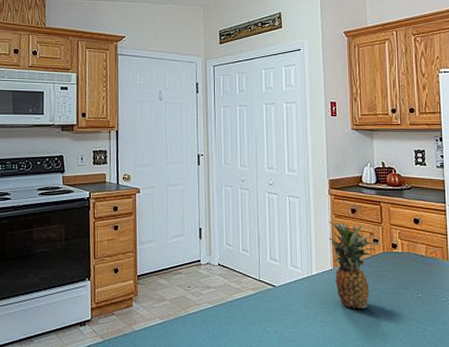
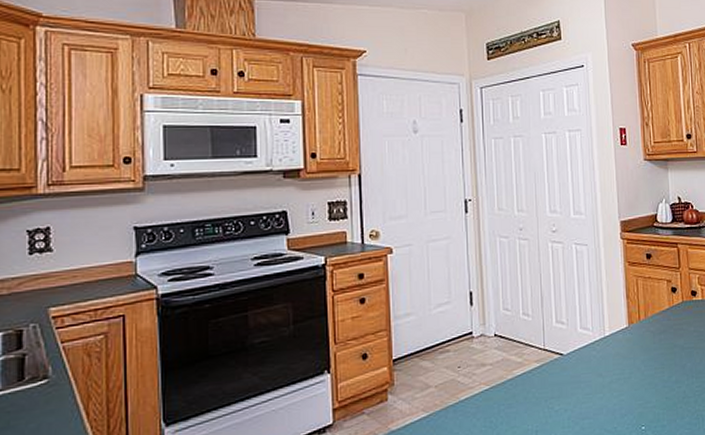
fruit: present [328,221,378,309] -> none [621,270,677,371]

